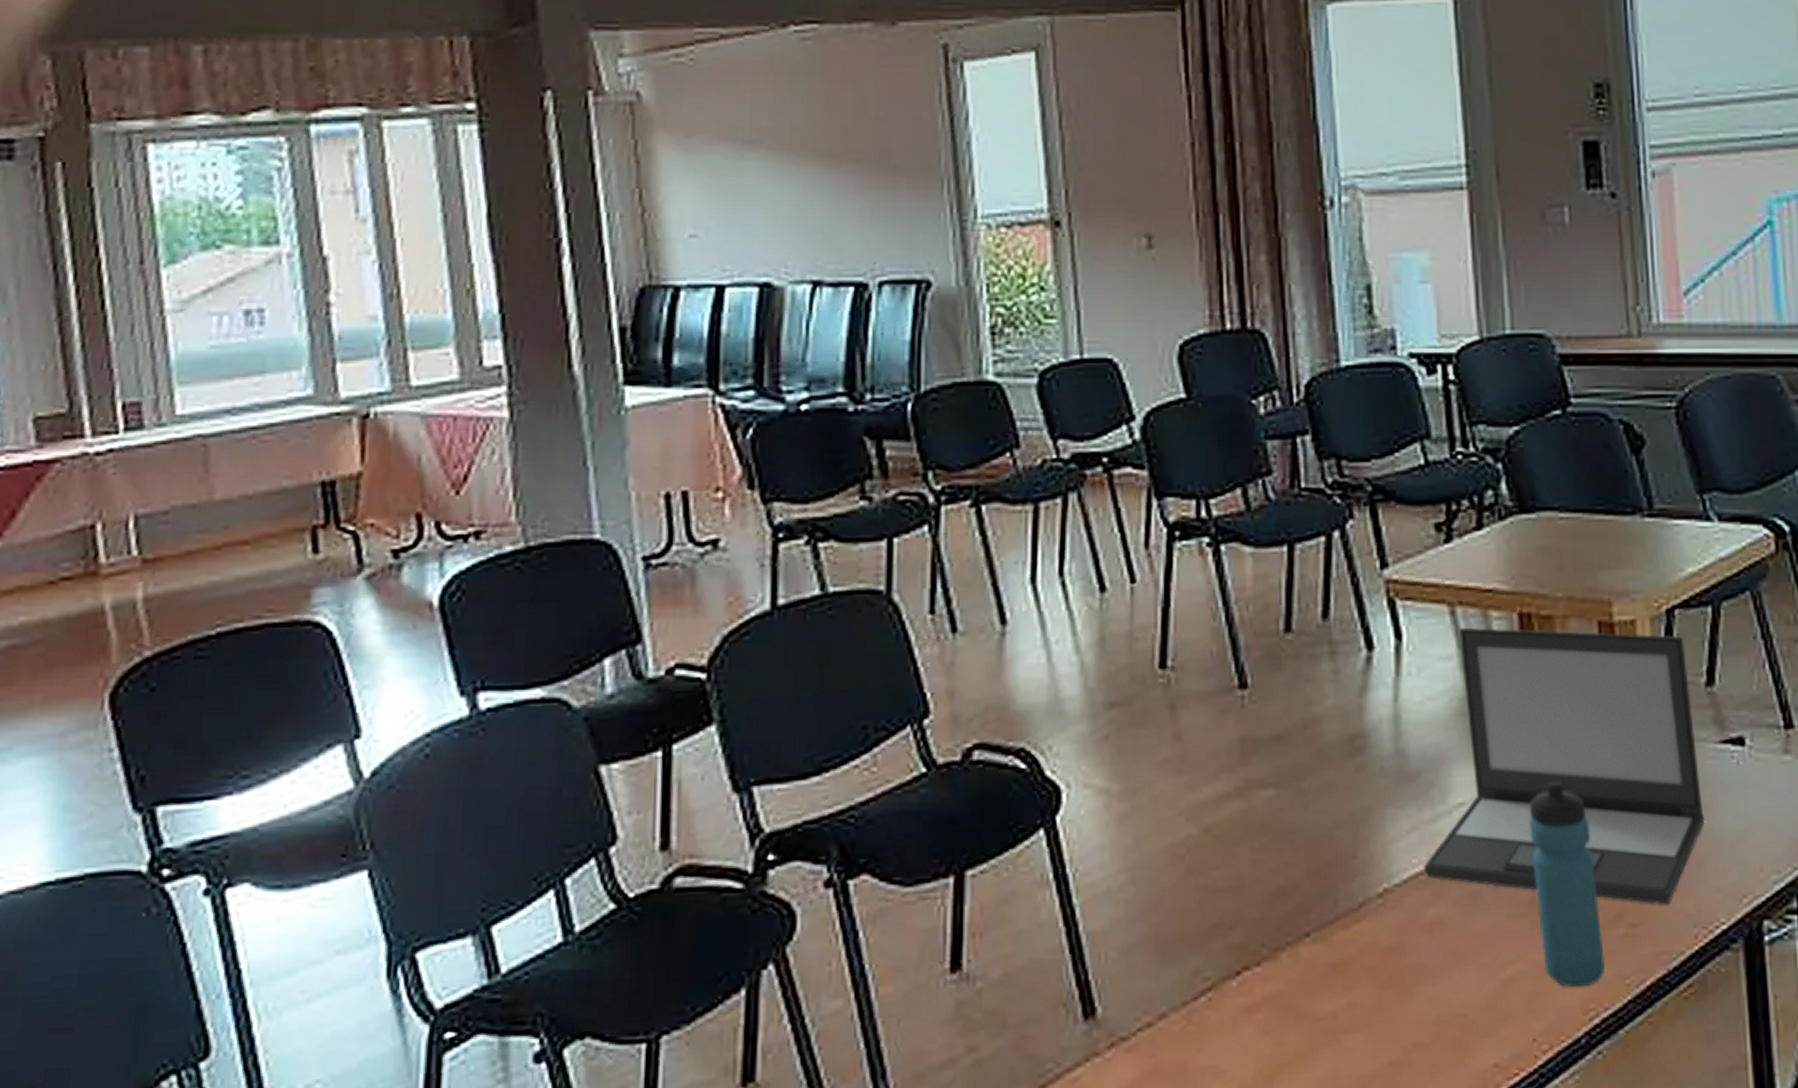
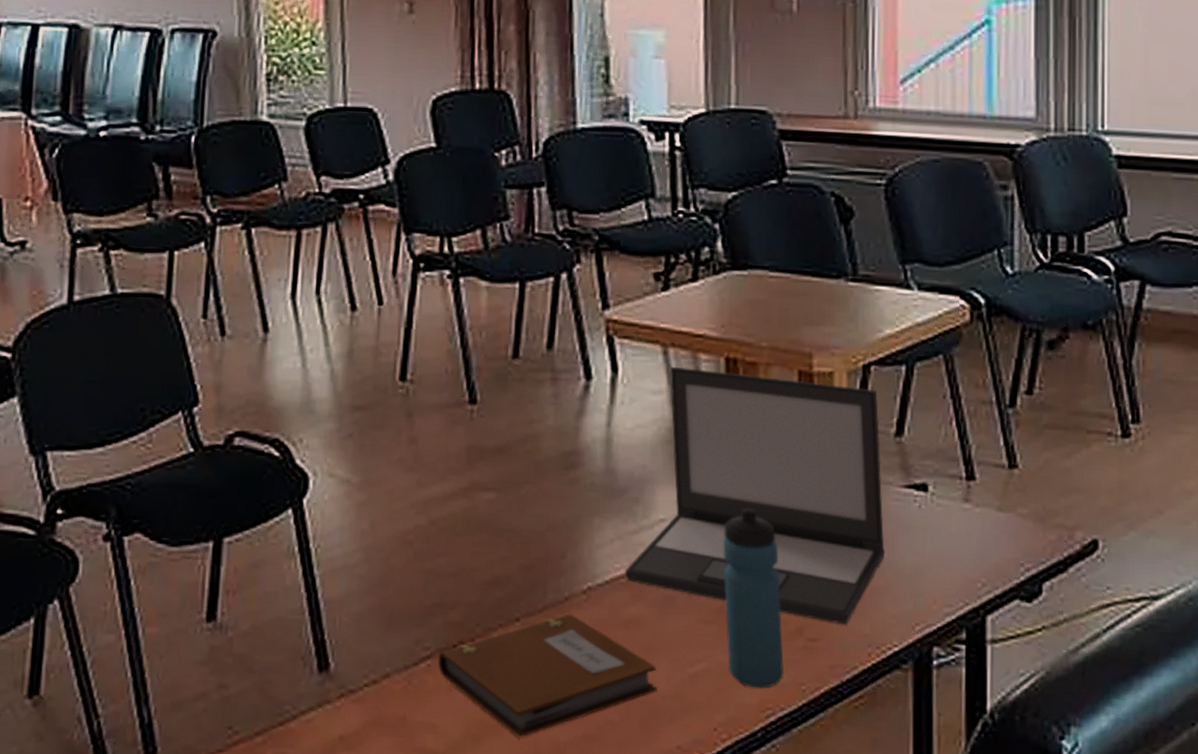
notebook: none [1220,922,1468,1074] -> present [438,614,657,738]

